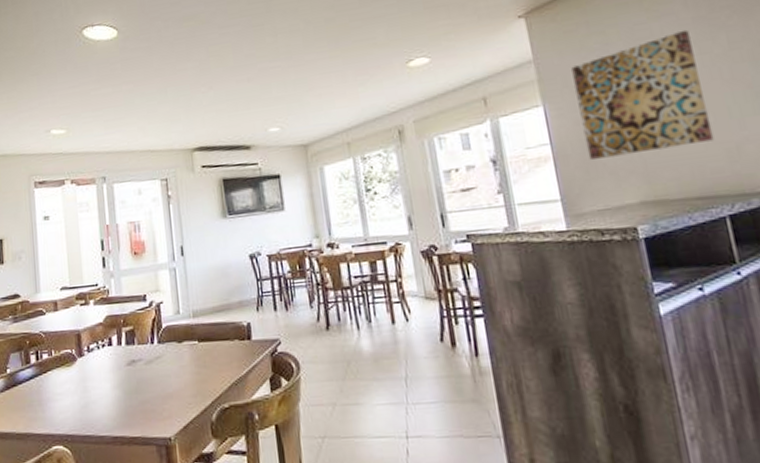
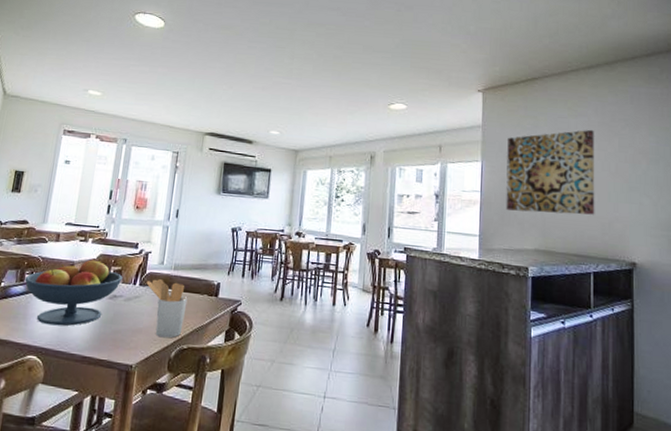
fruit bowl: none [31,321,137,408] -> present [24,259,123,326]
utensil holder: none [165,331,219,400] -> present [146,279,188,338]

